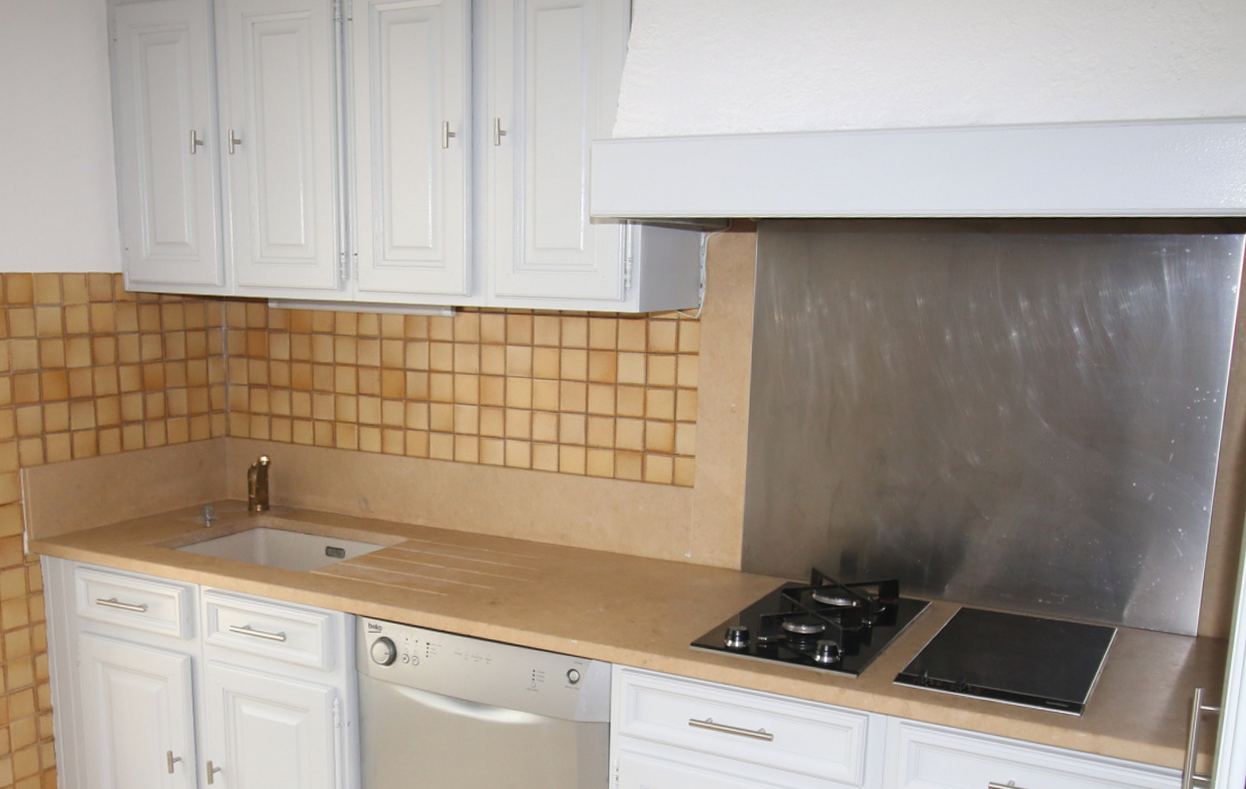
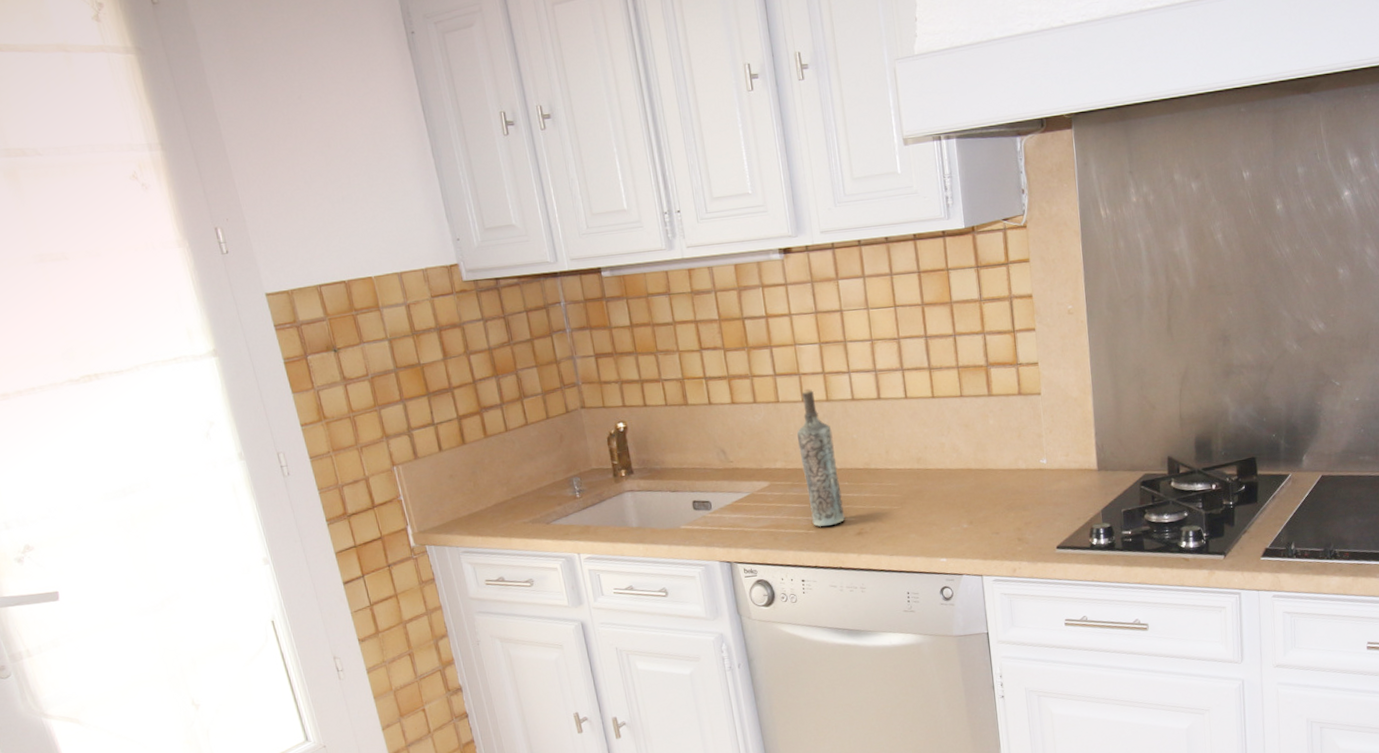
bottle: none [442,449,480,591] -> present [796,388,845,527]

